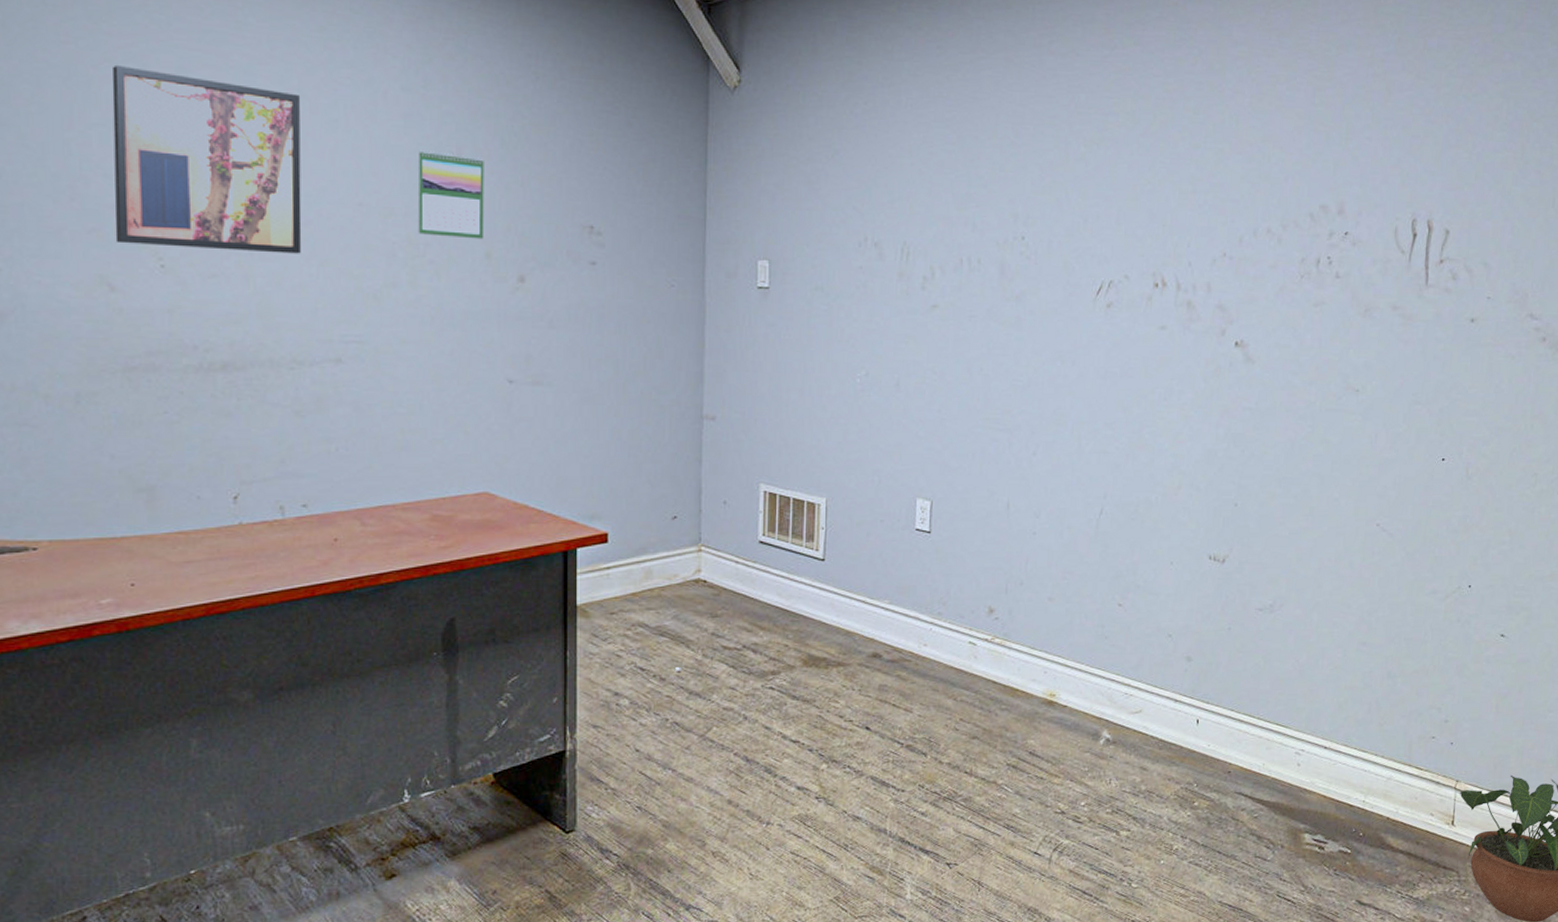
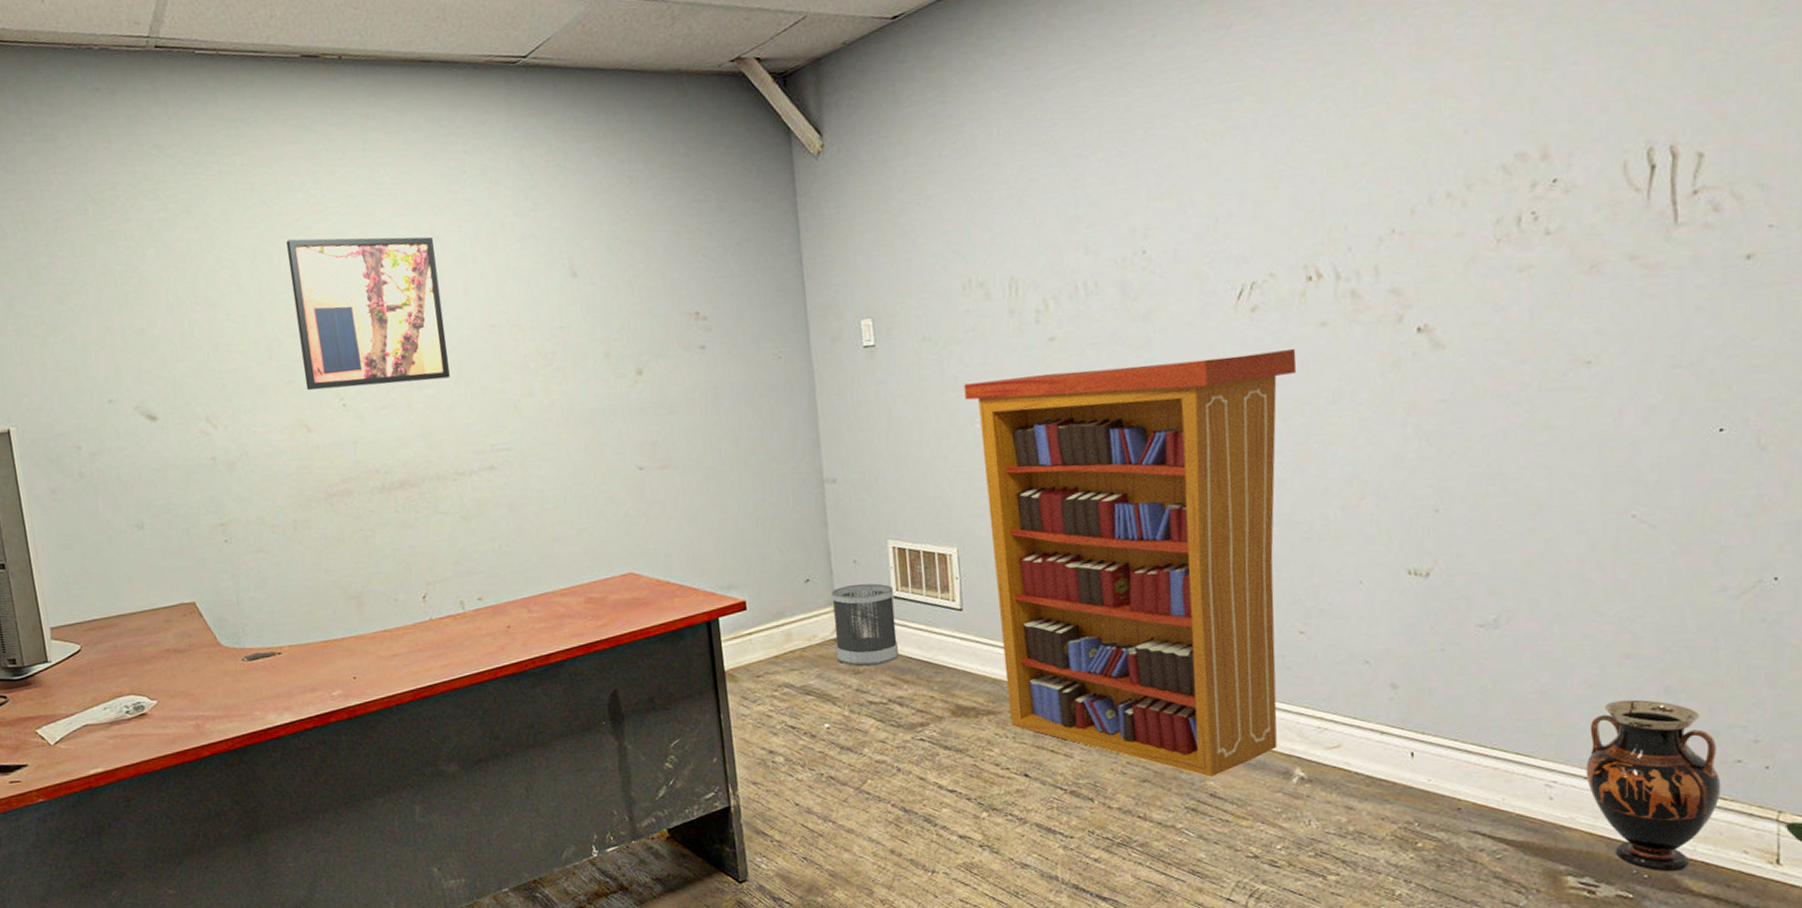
calendar: present [417,150,484,240] -> none [536,264,602,345]
wastebasket: none [696,525,760,609] -> present [831,583,899,666]
bookcase: none [849,338,1140,736] -> present [964,349,1297,777]
vase: none [1325,681,1420,831] -> present [1585,699,1721,872]

